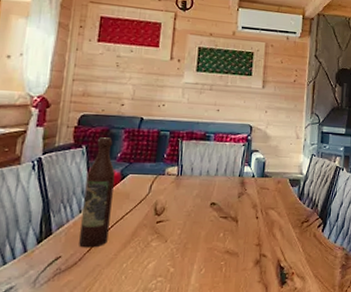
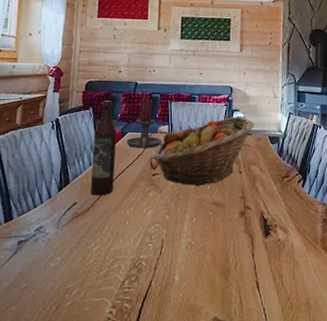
candle holder: none [126,134,170,192] -> present [126,97,162,148]
fruit basket: none [157,157,274,234] -> present [152,116,254,187]

